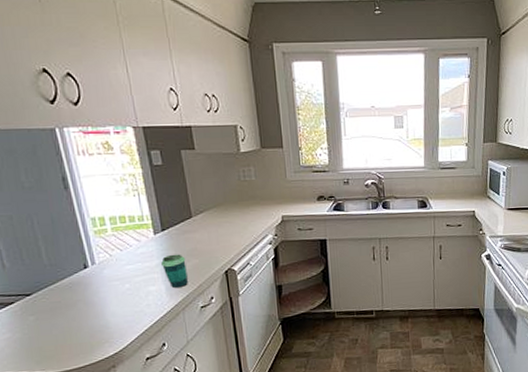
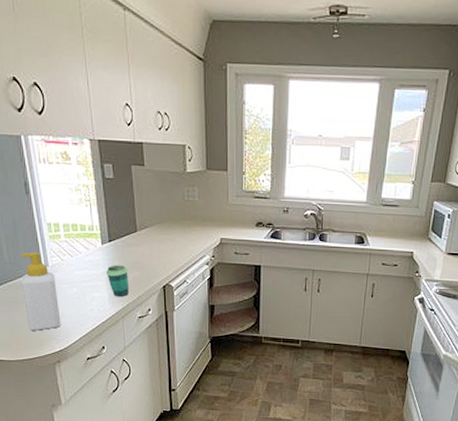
soap bottle: none [63,249,114,336] -> present [21,252,61,331]

